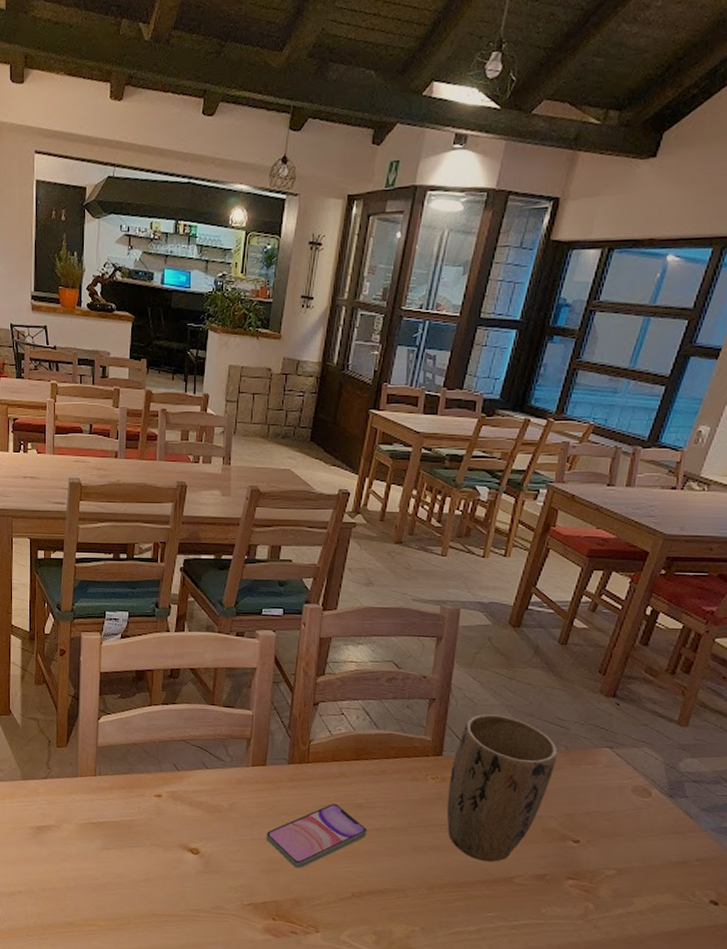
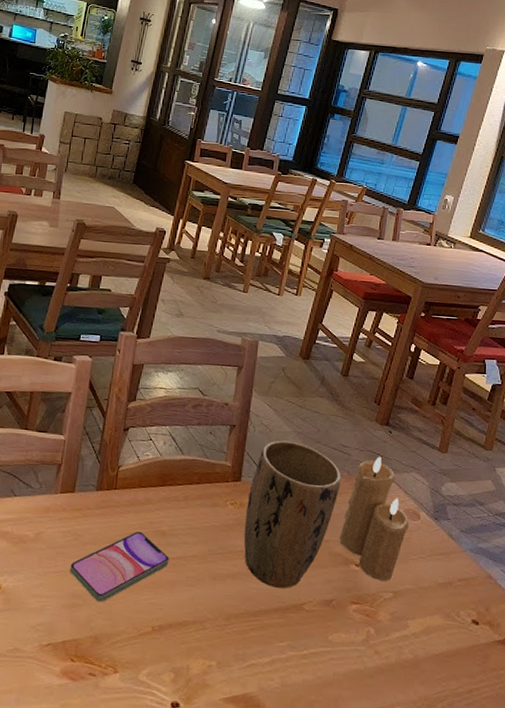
candle: none [554,730,638,858] -> present [339,456,409,581]

